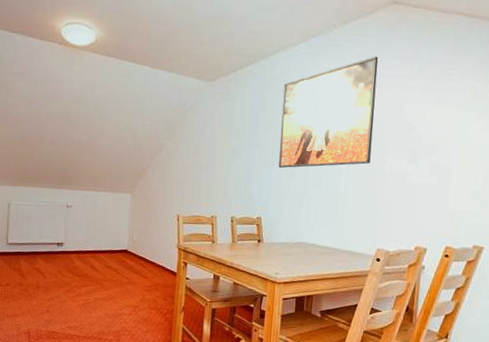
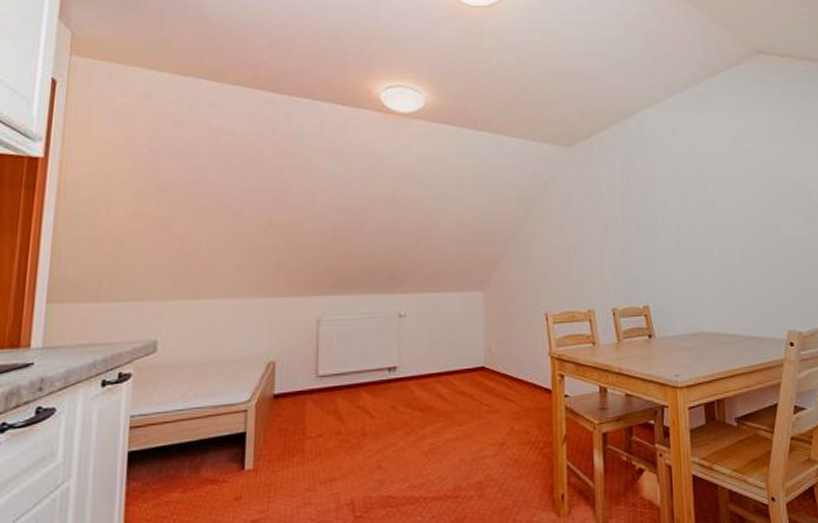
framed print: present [278,56,379,168] -> none [653,109,763,242]

